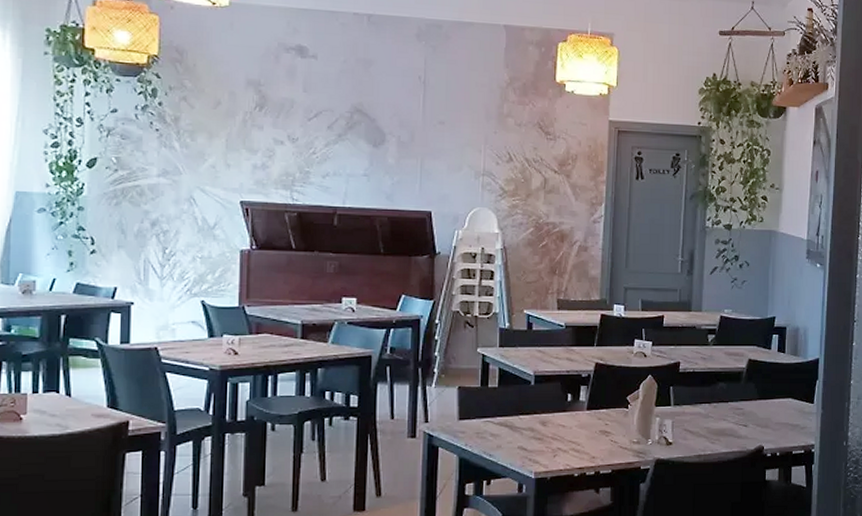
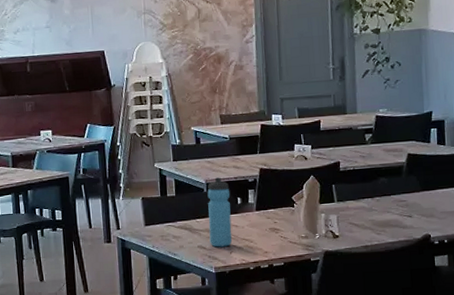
water bottle: none [532,369,560,449] -> present [207,177,232,247]

